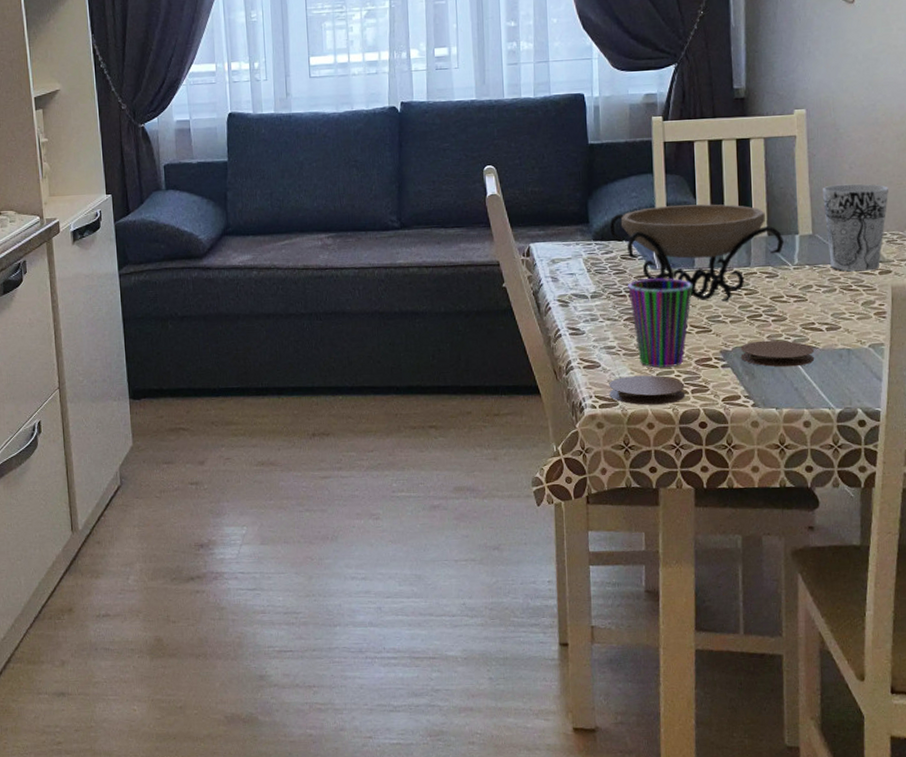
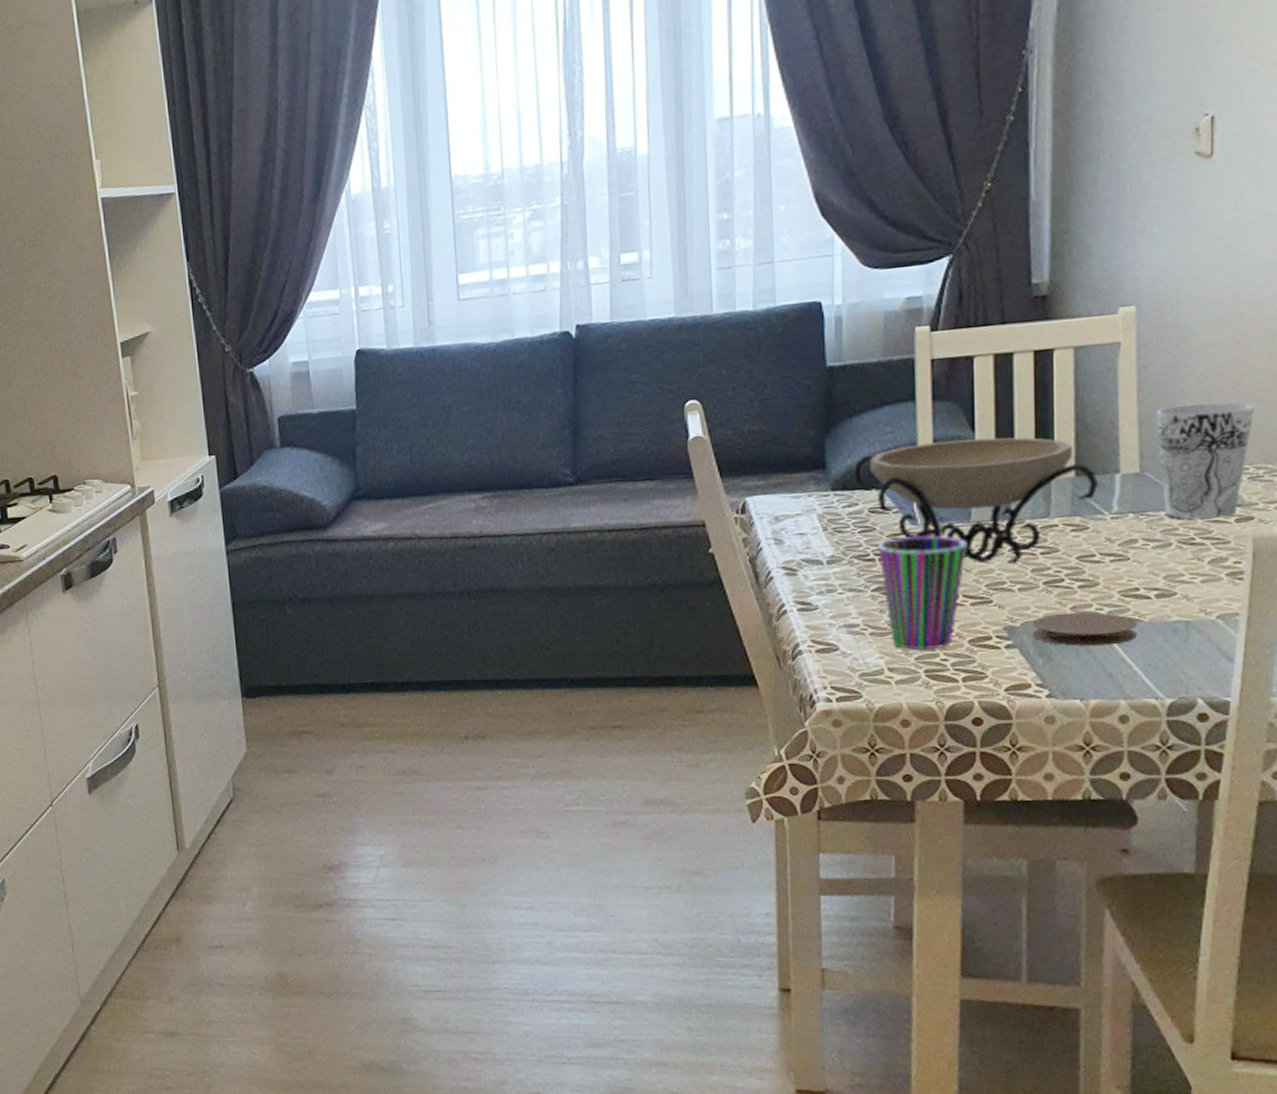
coaster: present [609,375,685,405] -> none [850,659,954,698]

